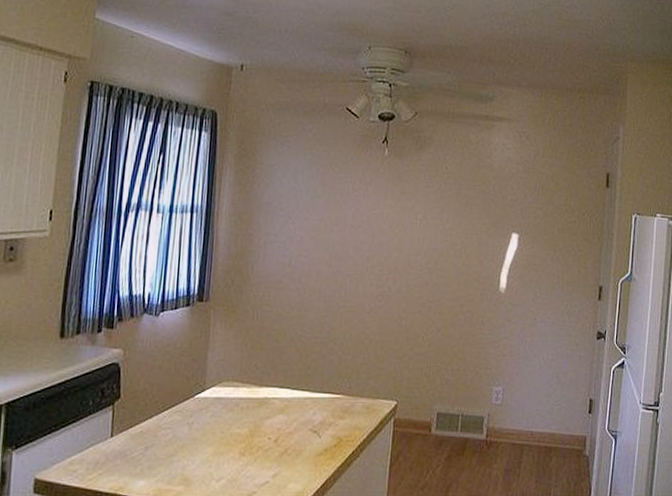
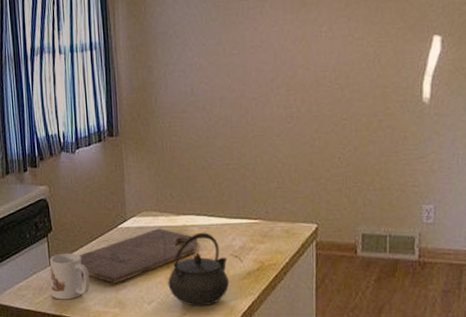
mug: none [108,423,156,476] -> present [49,253,90,300]
cutting board: none [146,400,278,459] -> present [79,228,198,284]
kettle: none [241,406,306,485] -> present [168,232,230,307]

